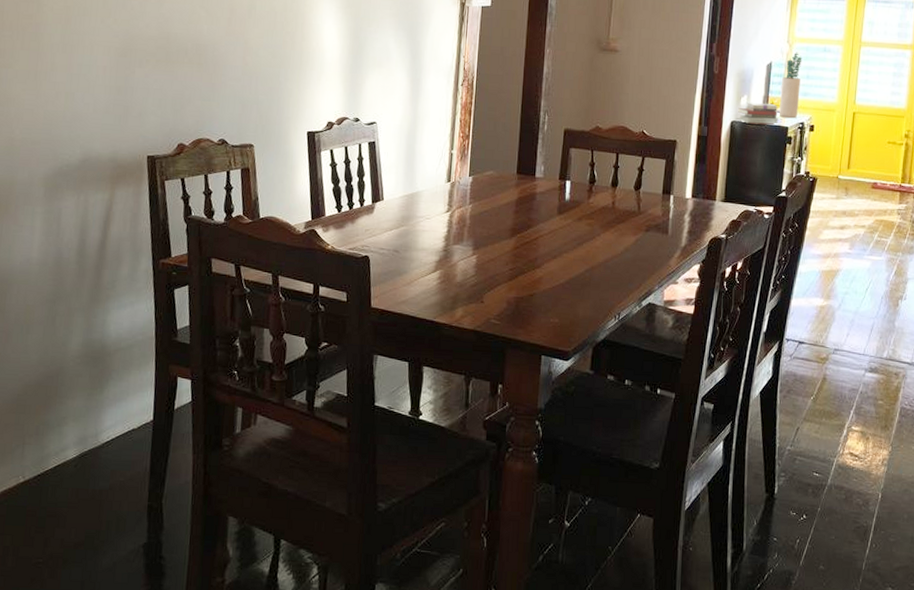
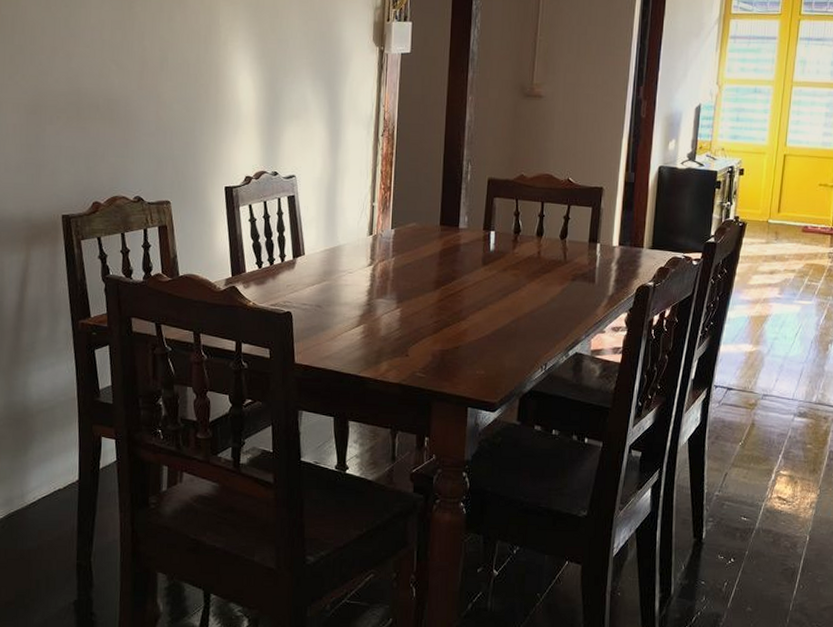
books: present [738,102,778,126] -> none [666,146,707,170]
vase: present [779,52,802,119] -> none [708,93,732,162]

